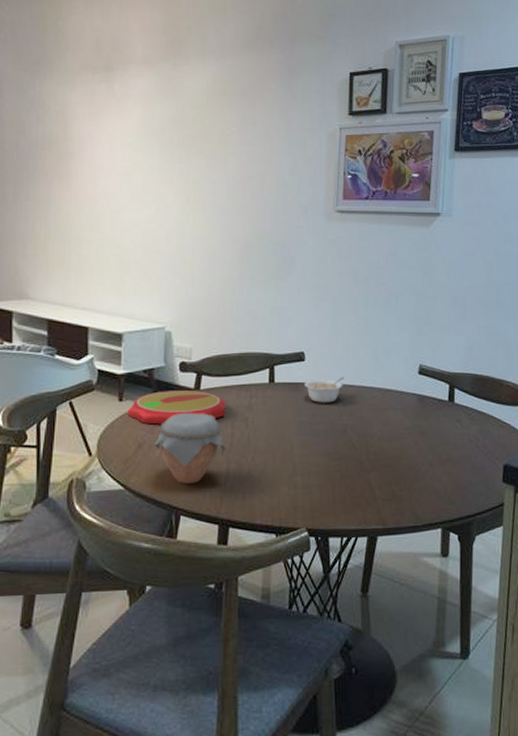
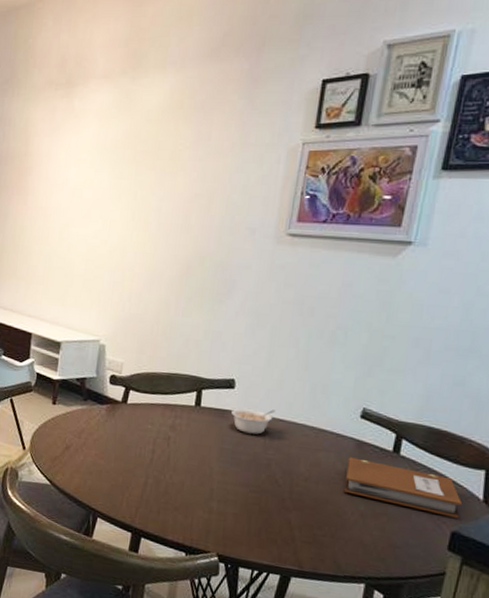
plate: present [127,390,226,425] -> none [59,400,151,433]
jar: present [154,413,227,484] -> none [80,423,147,491]
notebook: none [412,411,509,452] -> present [343,457,463,518]

